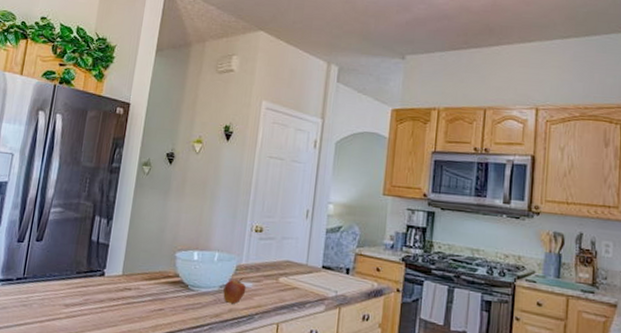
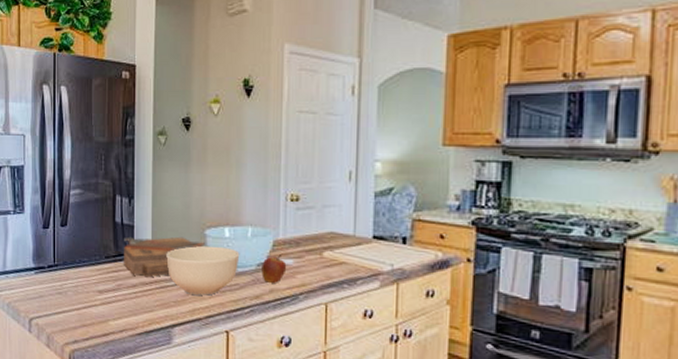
clipboard: none [94,254,174,294] -> present [124,236,205,278]
bowl: none [135,266,206,313] -> present [166,245,240,296]

